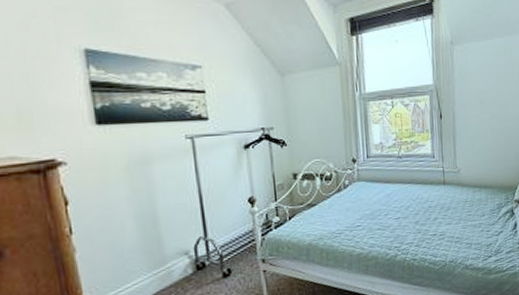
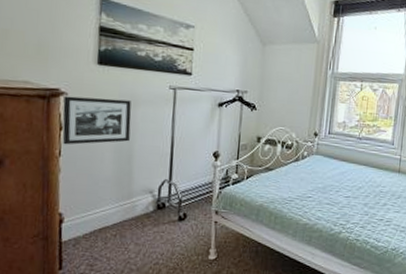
picture frame: none [62,159,151,221] -> present [62,95,132,145]

